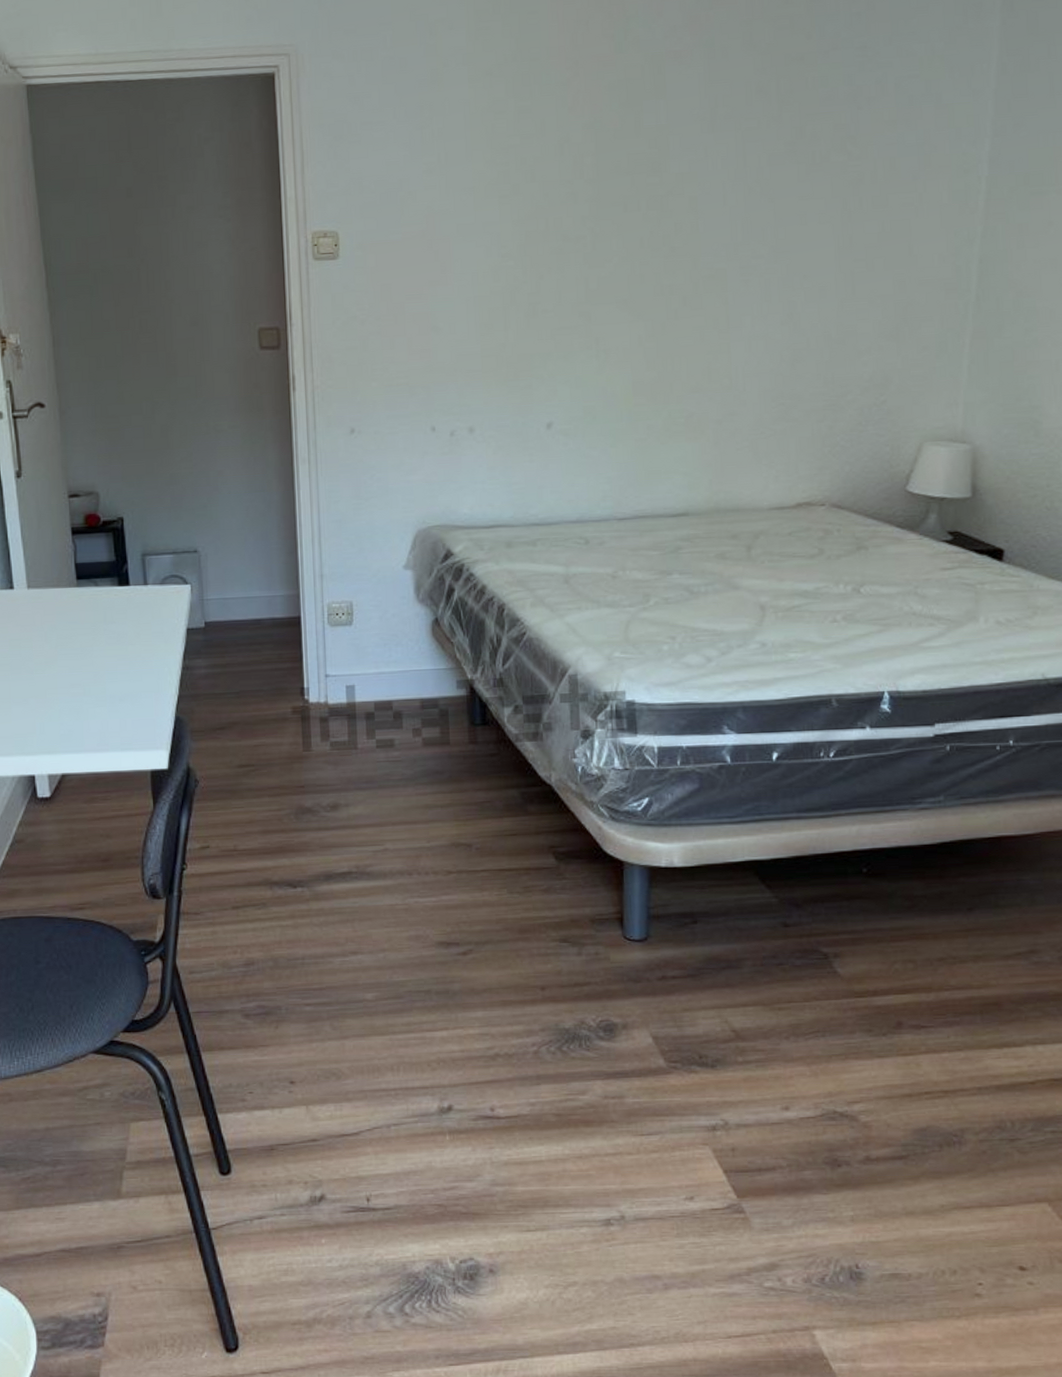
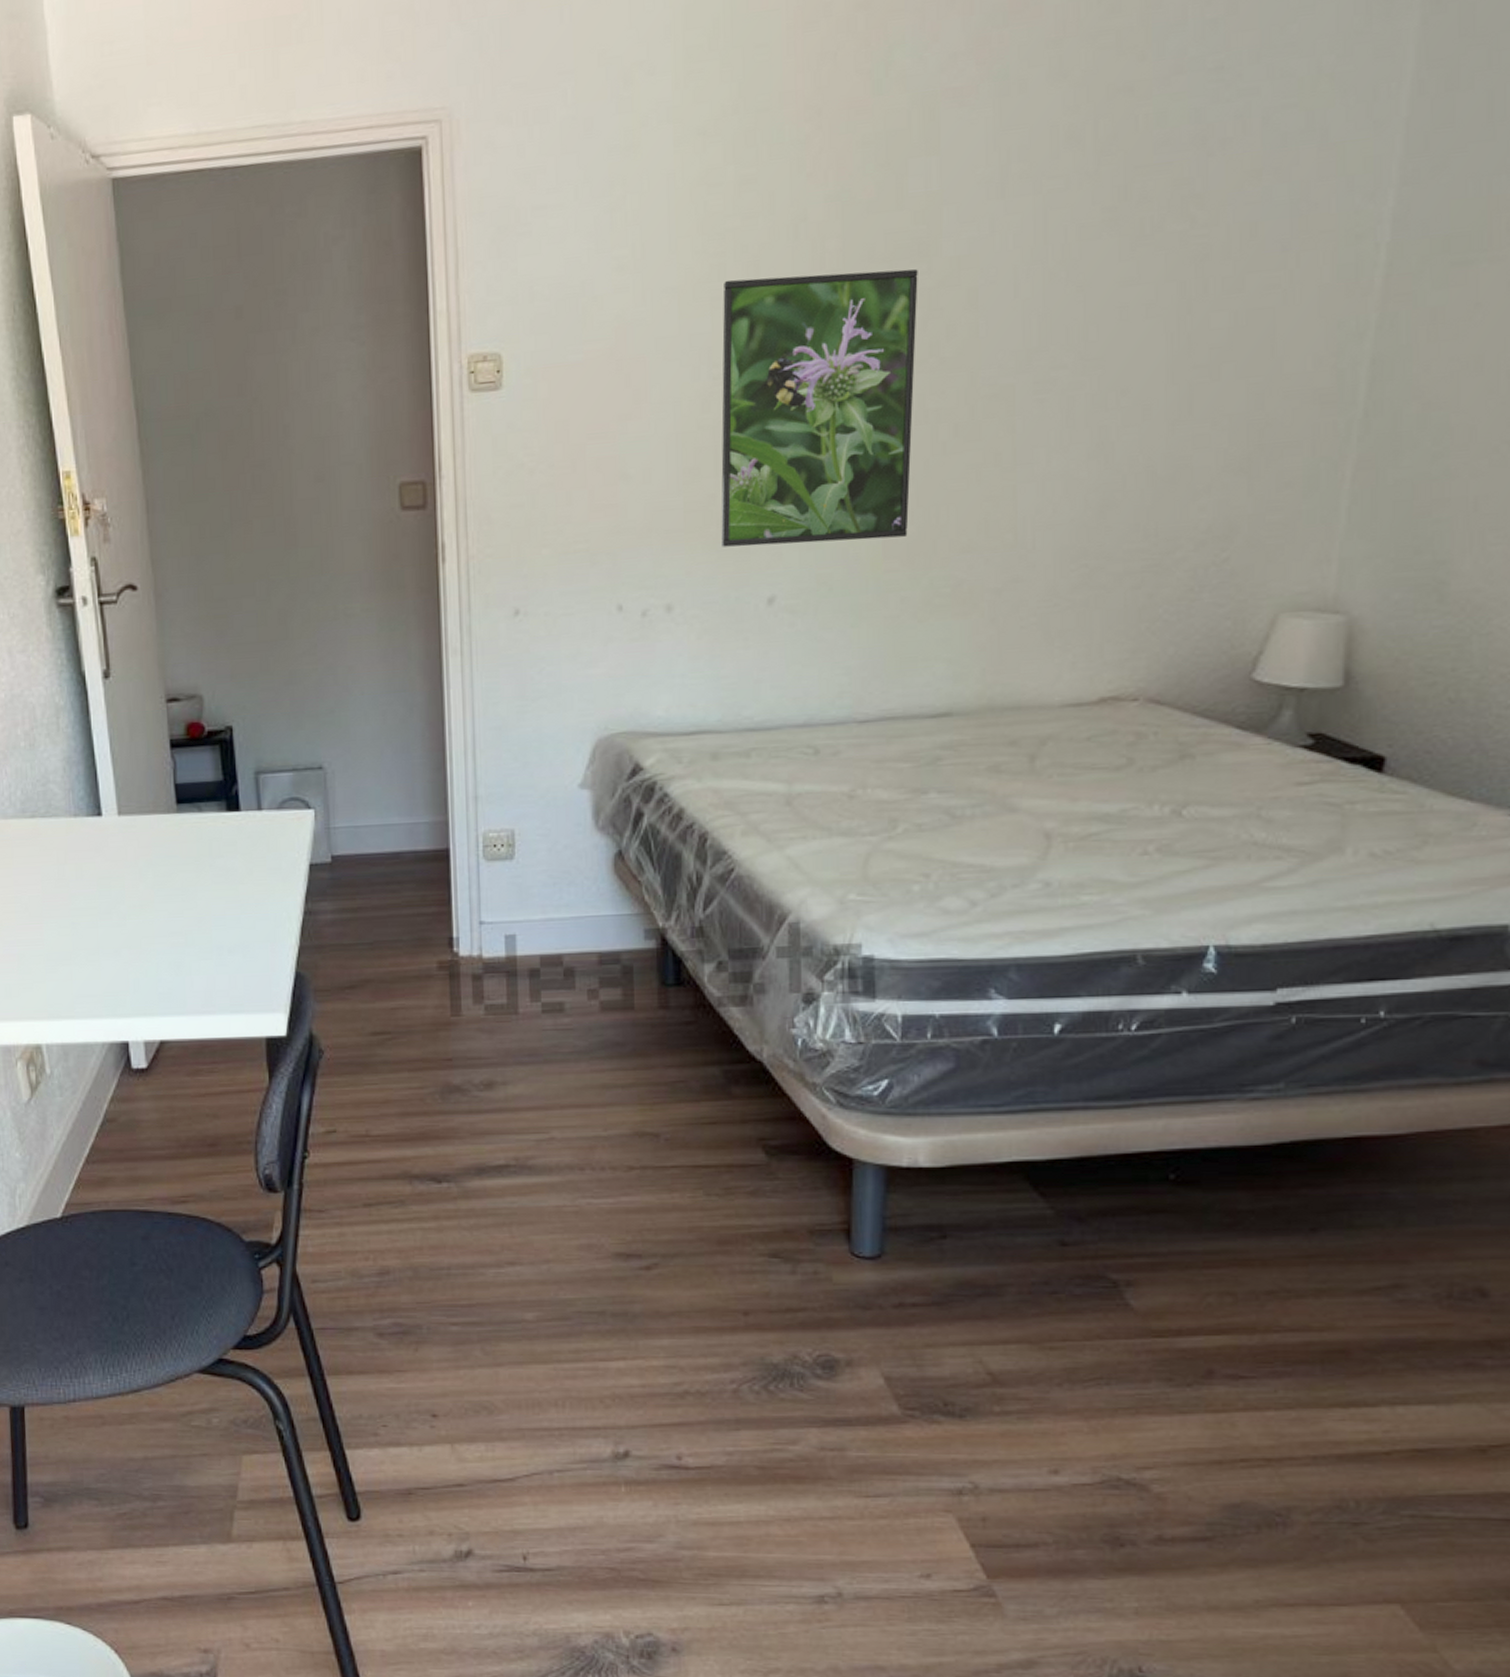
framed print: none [507,181,653,384] -> present [721,269,918,547]

